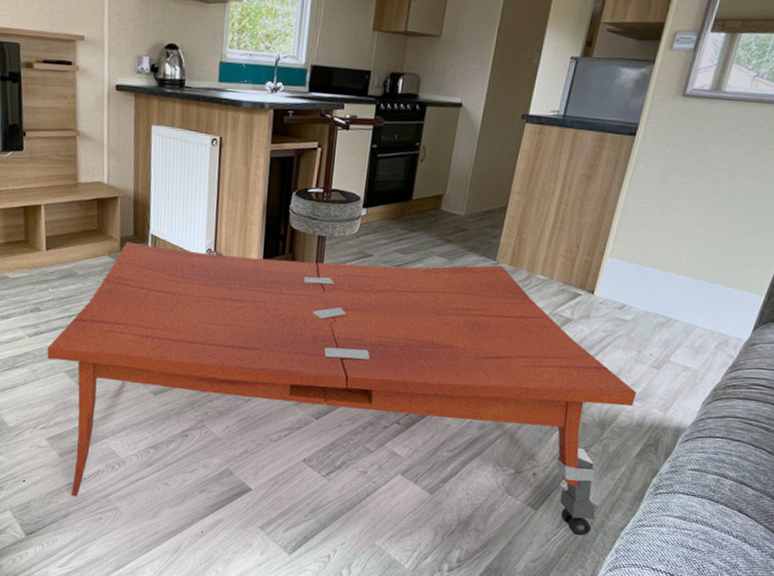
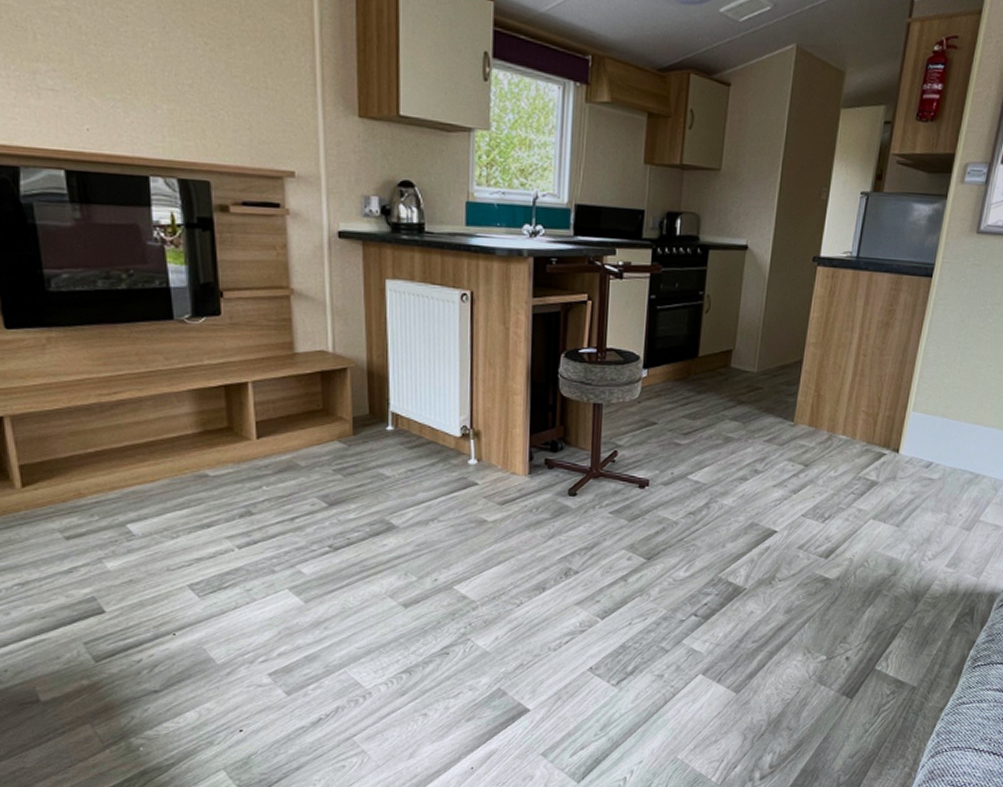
coffee table: present [47,241,638,536] -> none [264,422,949,743]

